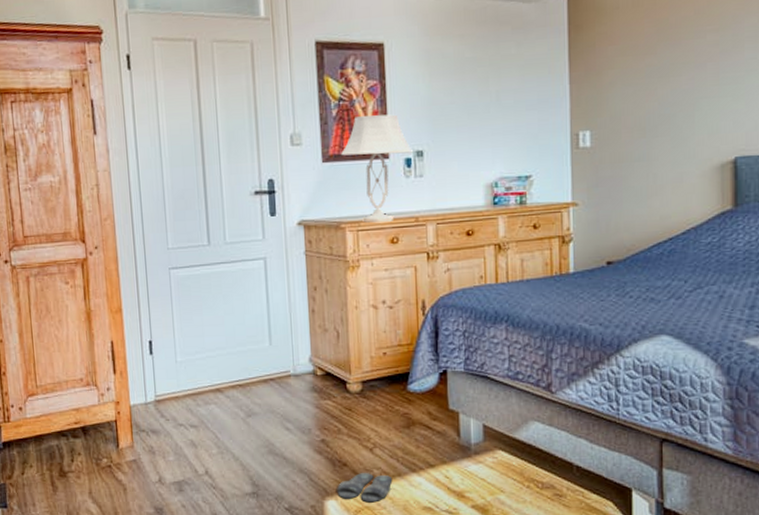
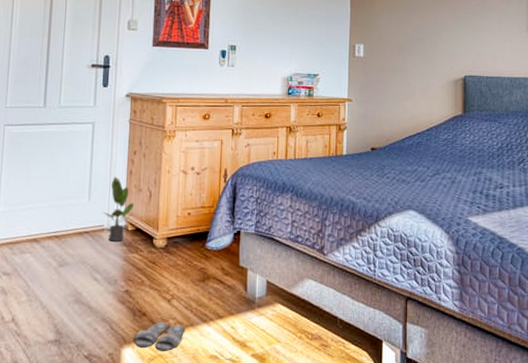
potted plant: none [287,317,322,388] -> present [103,176,135,242]
table lamp: present [341,114,413,224] -> none [169,12,228,102]

